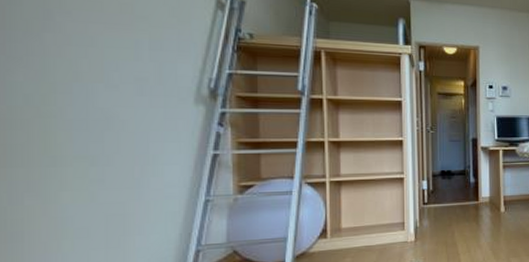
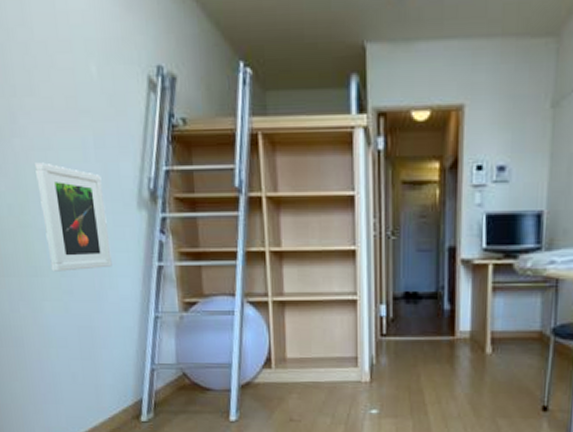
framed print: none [70,57,159,161] -> present [35,162,112,272]

